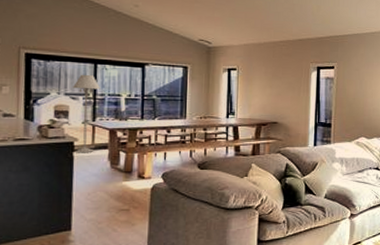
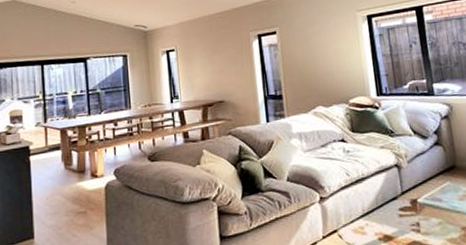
floor lamp: present [73,74,100,153] -> none [24,76,48,157]

